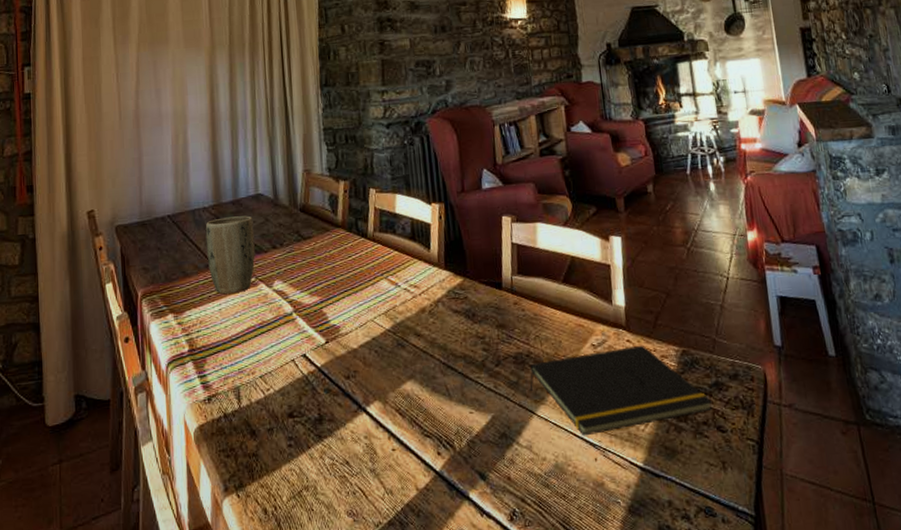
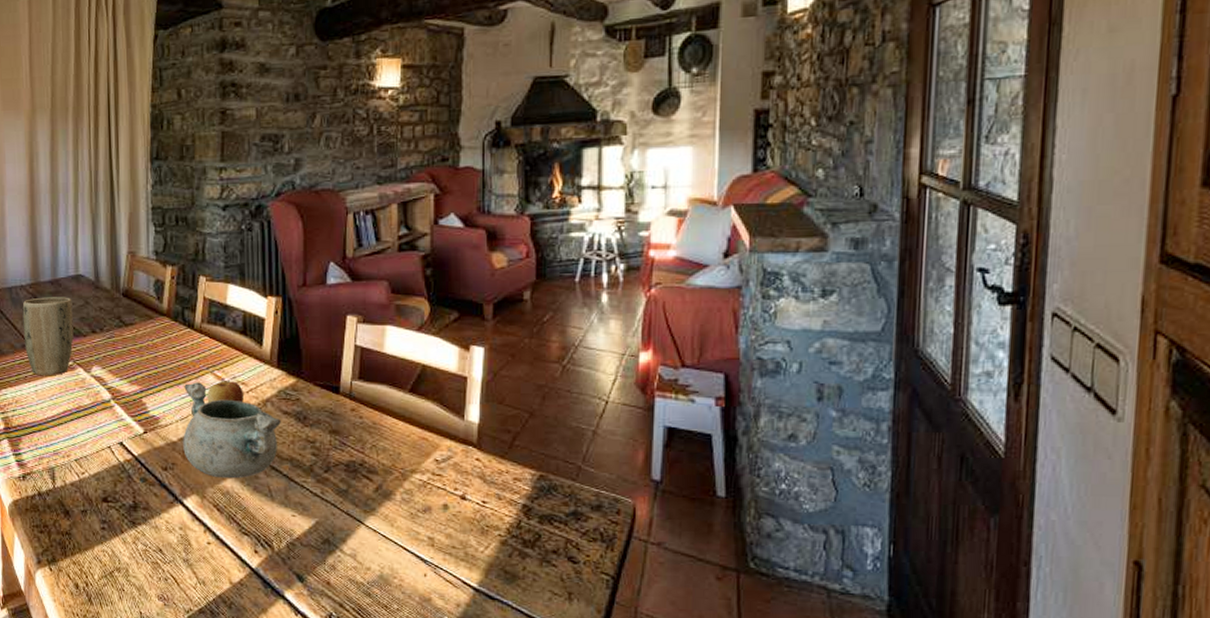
decorative bowl: none [361,288,452,382] -> present [183,382,281,479]
apple: none [383,284,417,308] -> present [207,380,244,403]
notepad: present [530,345,713,436] -> none [360,465,568,551]

